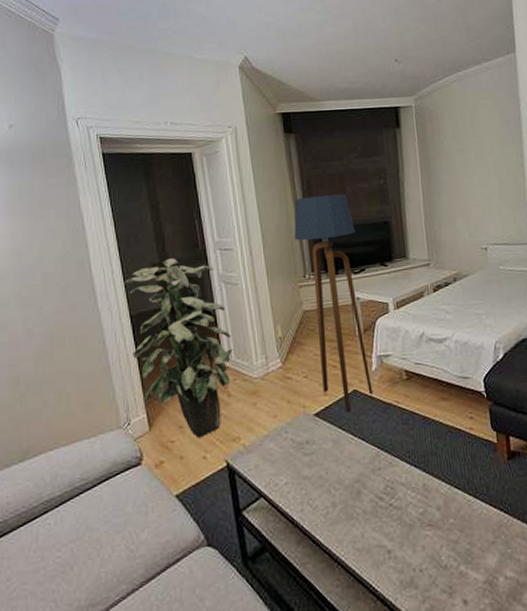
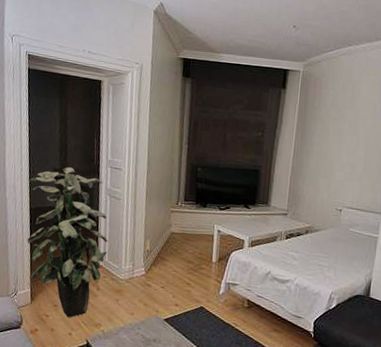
floor lamp: present [294,193,373,412] -> none [175,135,228,323]

